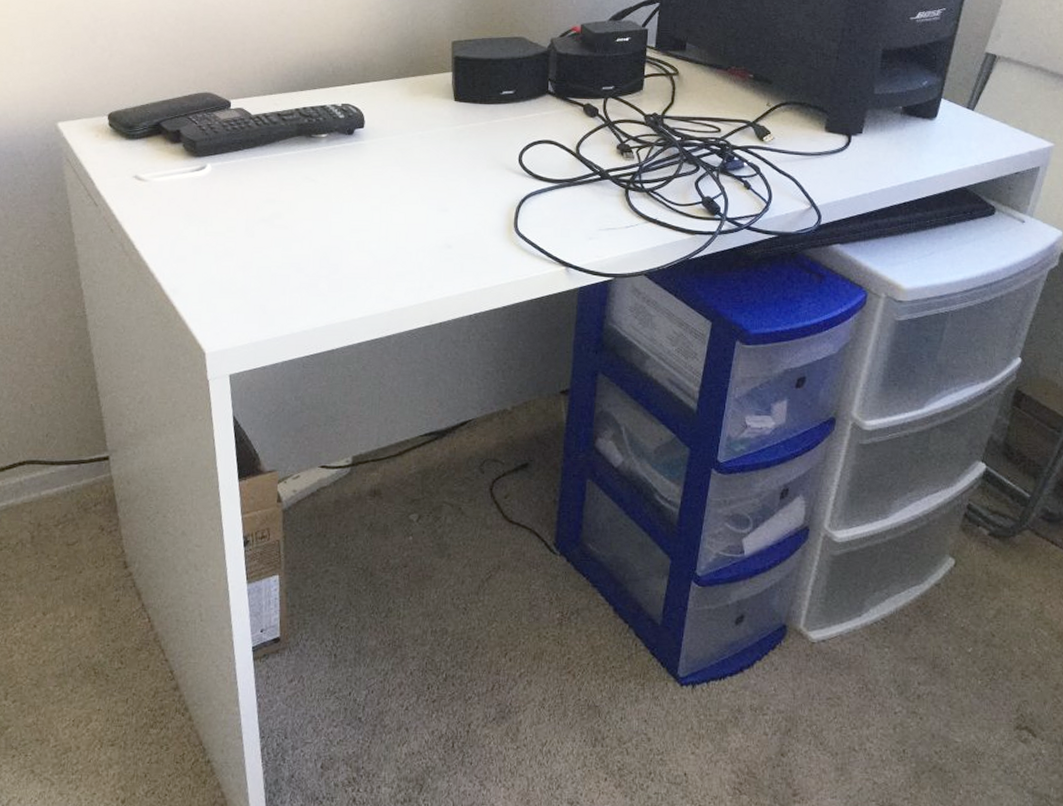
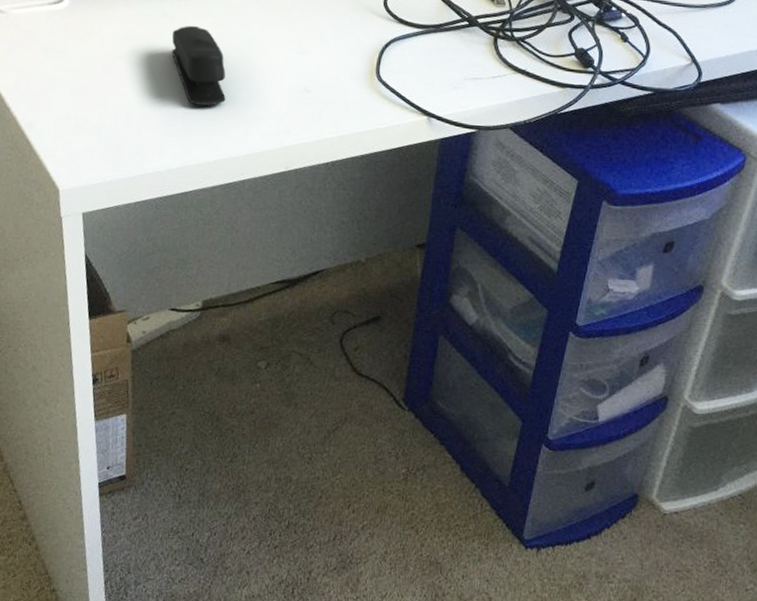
stapler: none [314,187,369,265] -> present [171,25,226,106]

